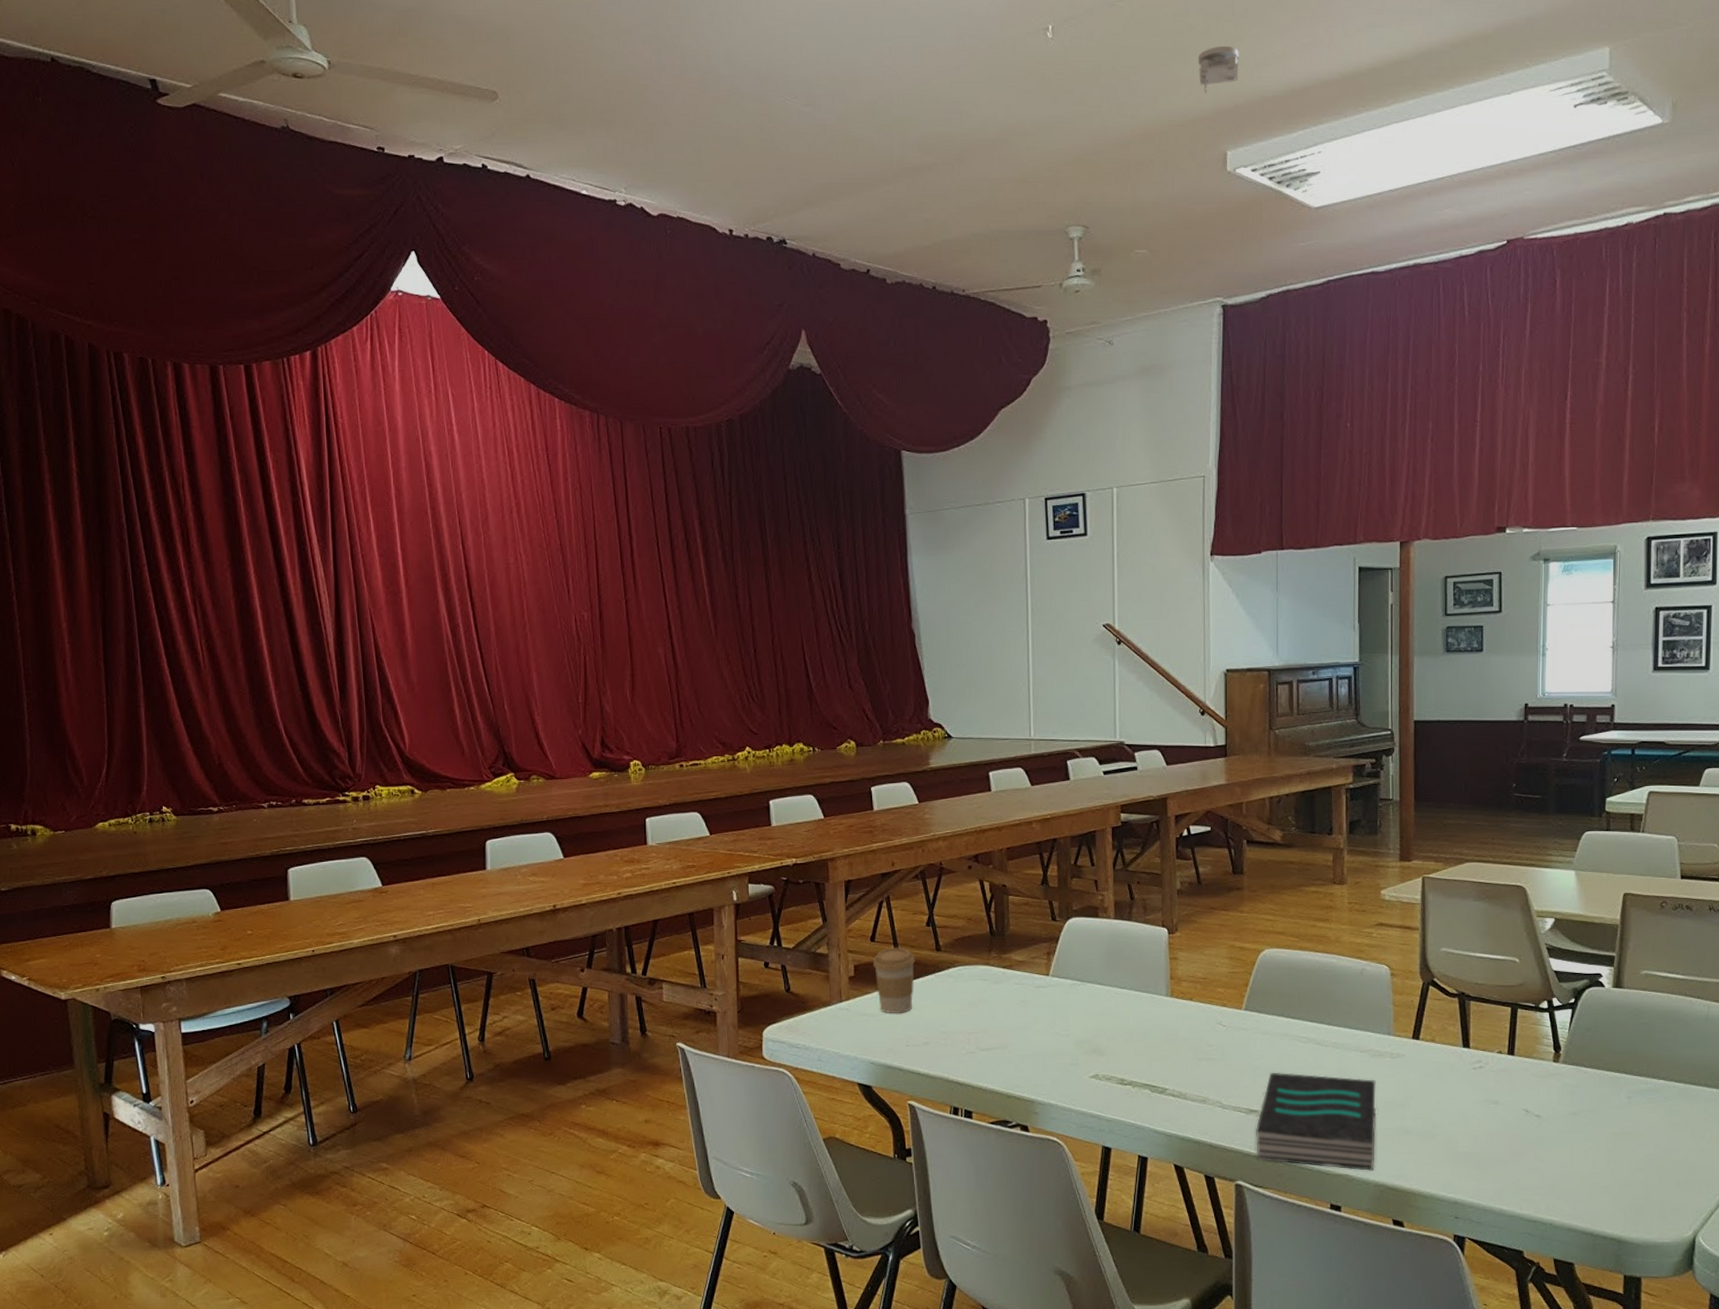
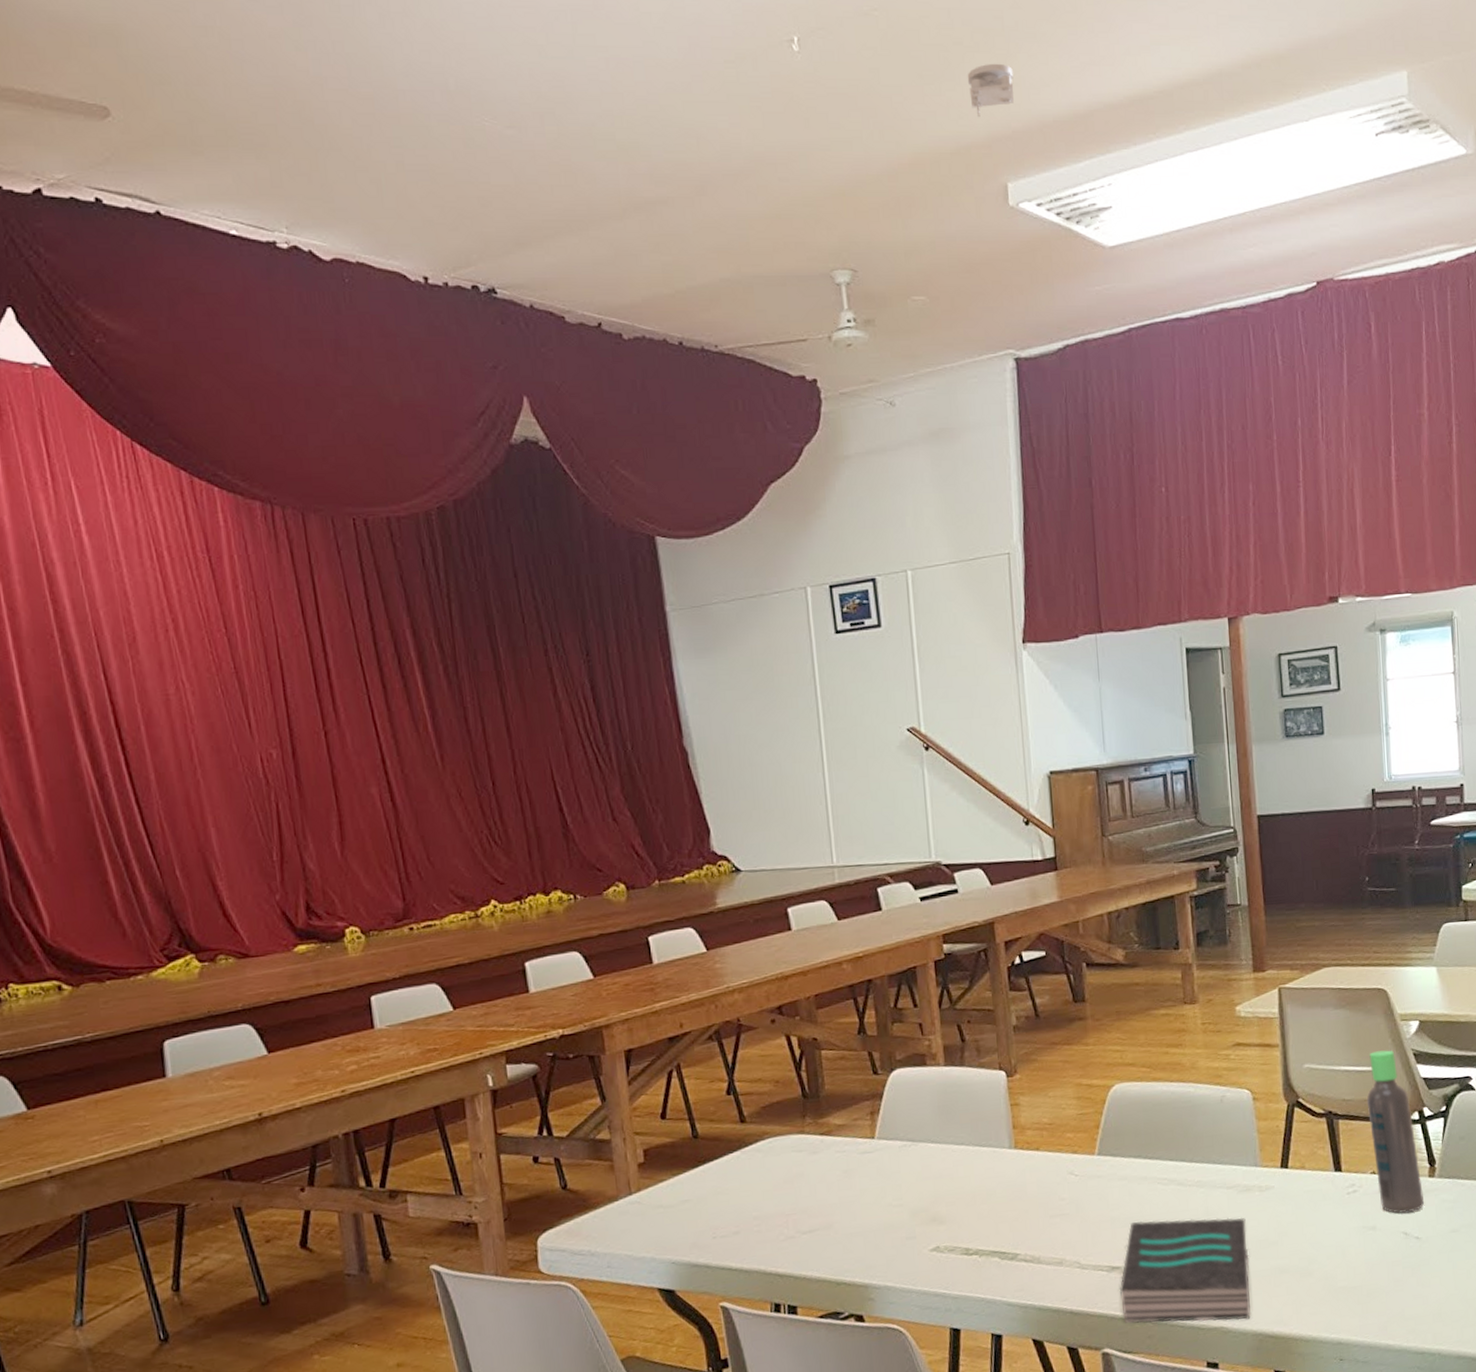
coffee cup: present [873,947,916,1013] -> none [666,1122,718,1202]
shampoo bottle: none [1498,942,1547,1092] -> present [1366,1050,1425,1214]

